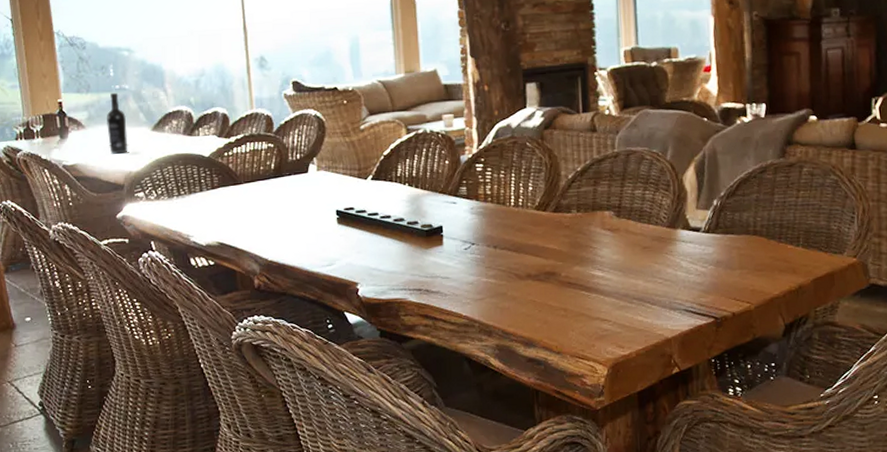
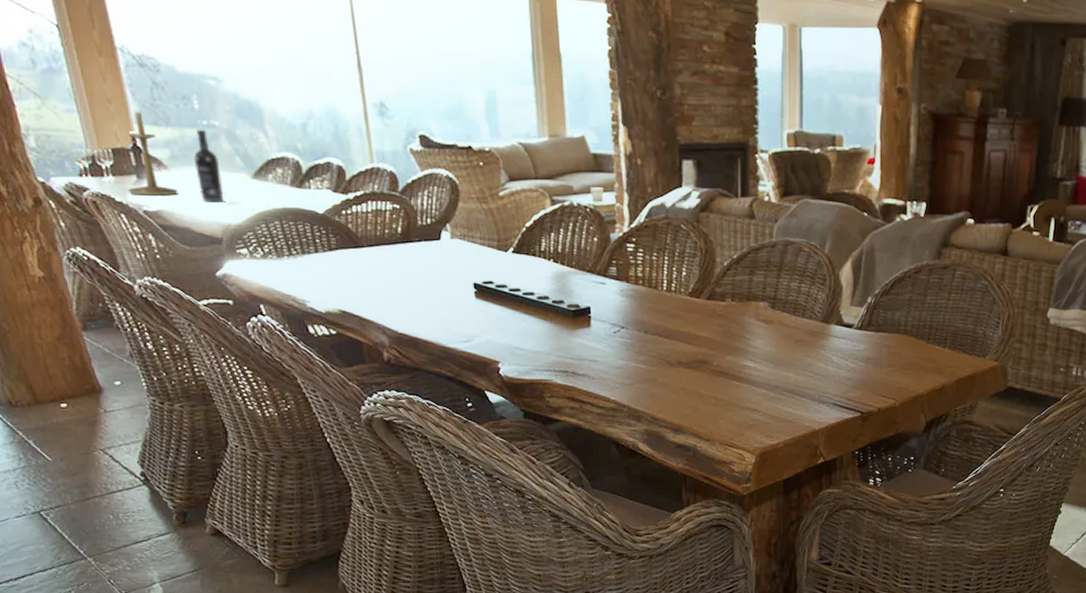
candlestick: none [52,75,92,153] -> present [127,102,178,196]

